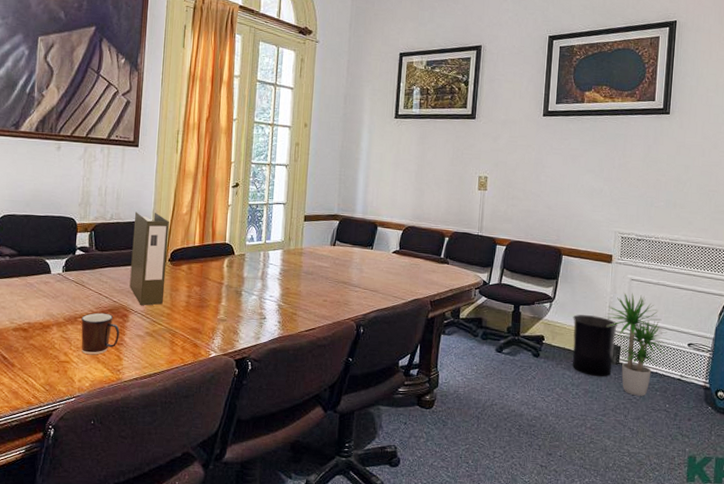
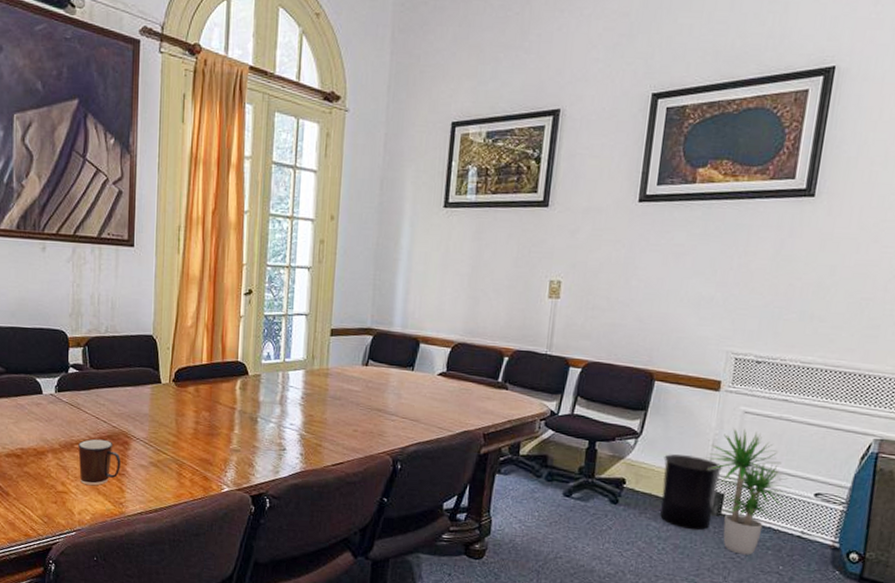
binder: present [129,212,169,305] -> none [130,323,172,432]

